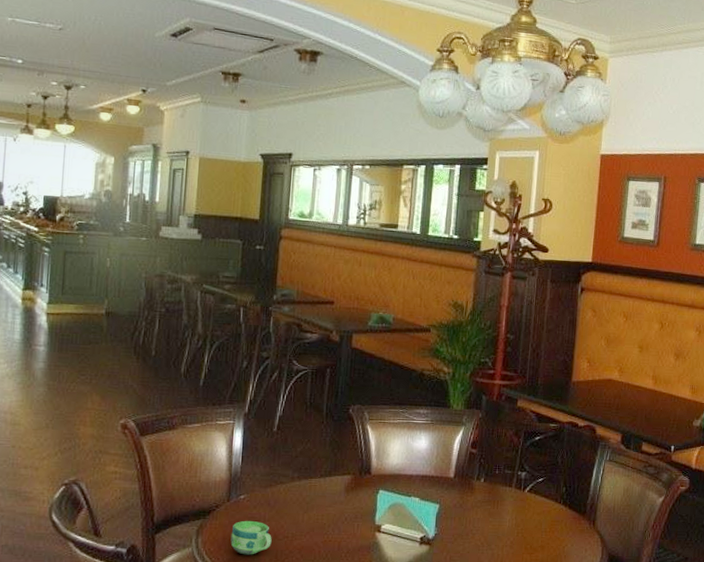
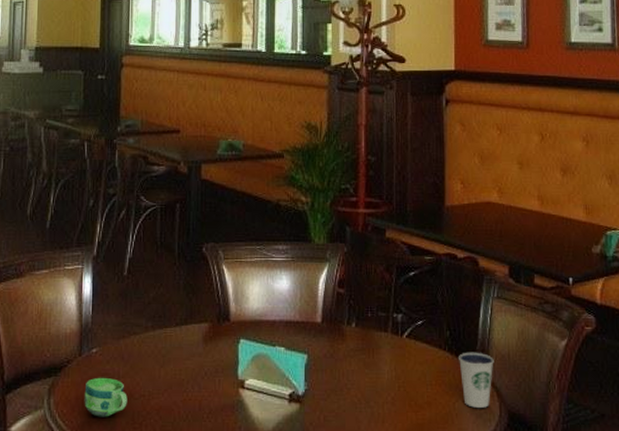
dixie cup: none [571,505,601,551] -> present [459,352,494,408]

